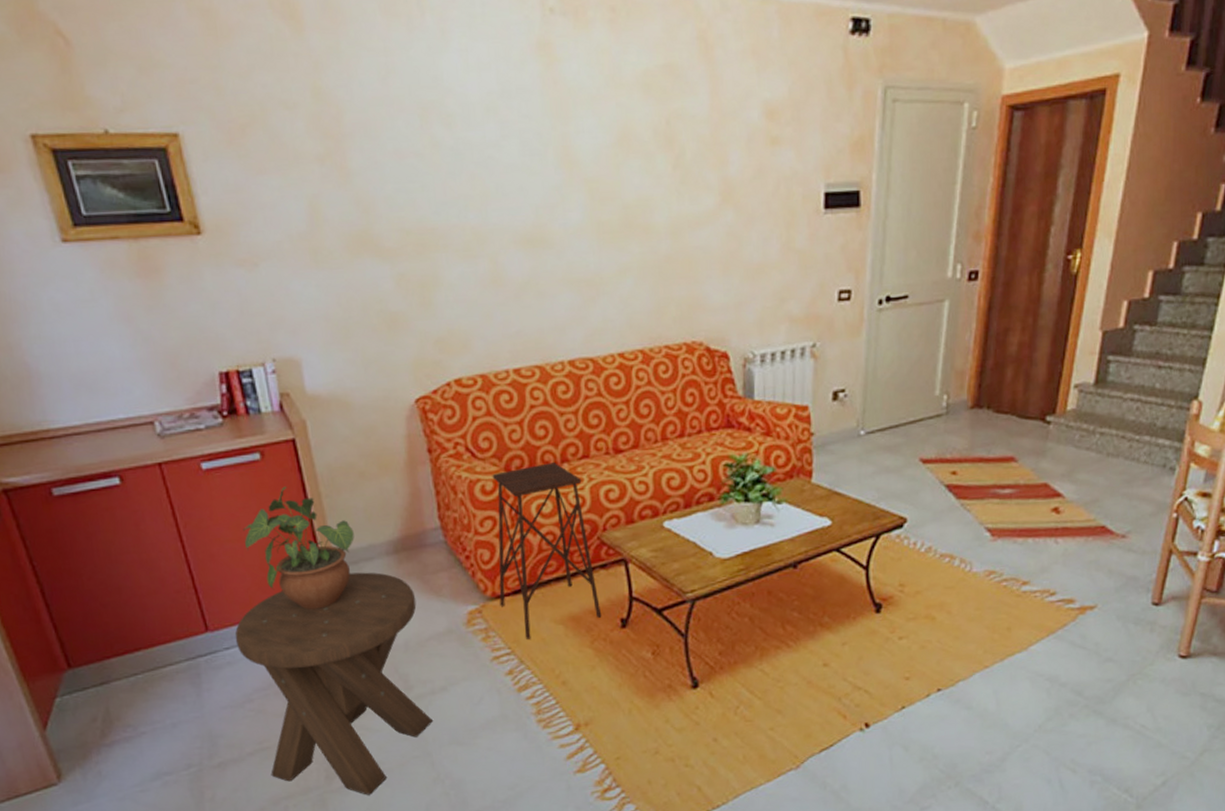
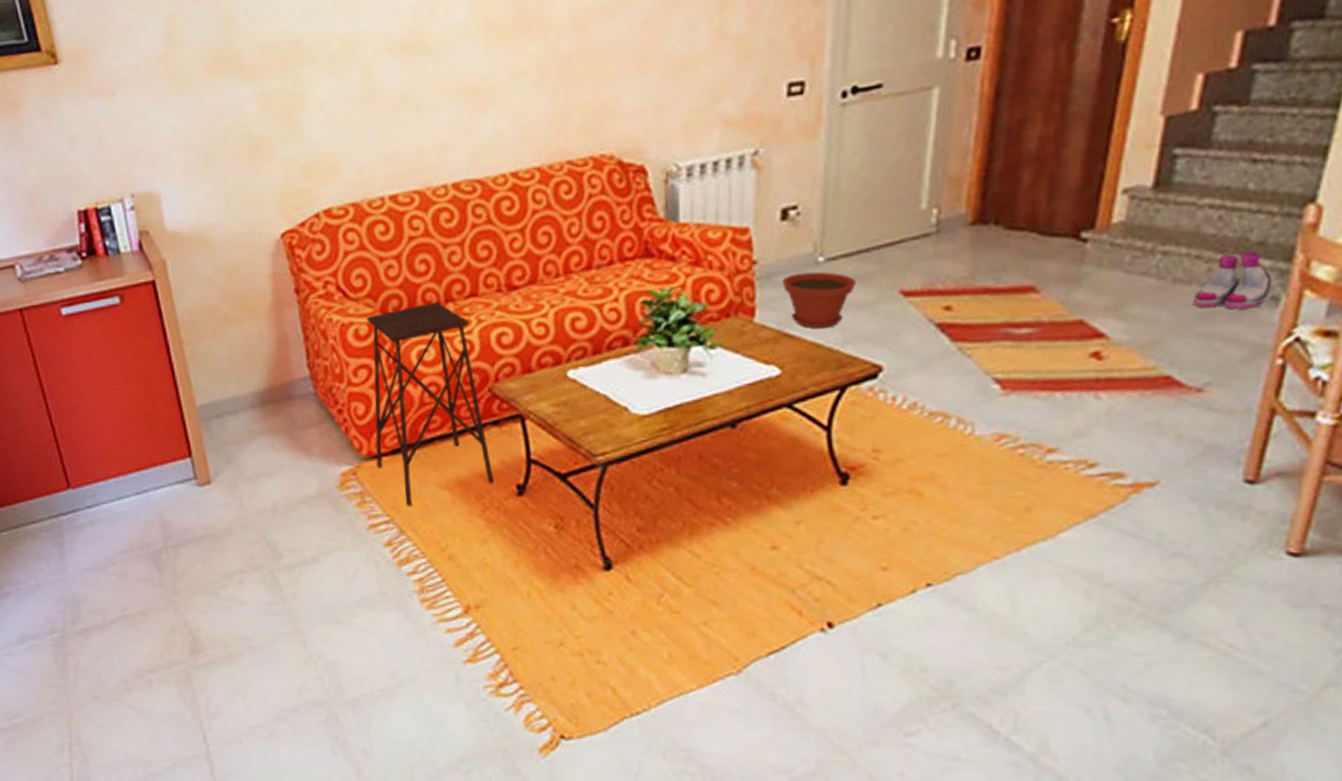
music stool: present [235,572,434,795] -> none [96,426,305,673]
potted plant: present [242,486,354,610] -> none [103,332,218,467]
plant pot: none [832,442,888,489] -> present [781,271,856,330]
boots: none [1121,434,1171,477] -> present [1194,251,1272,310]

